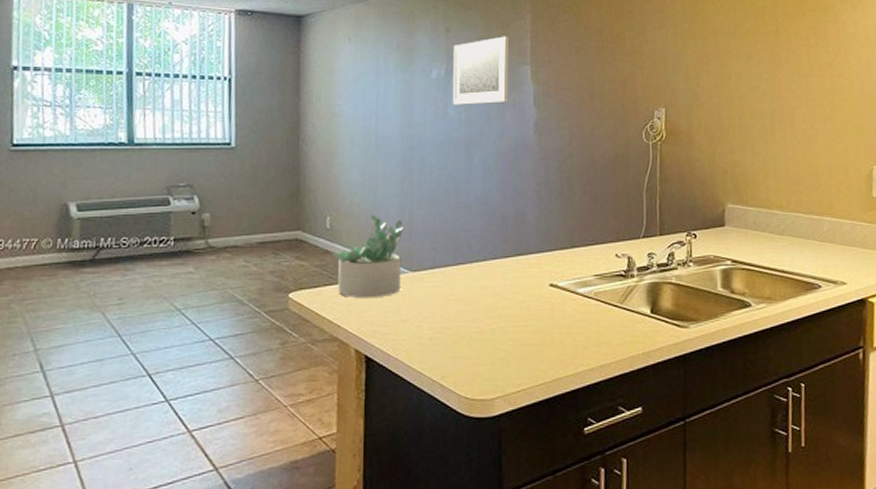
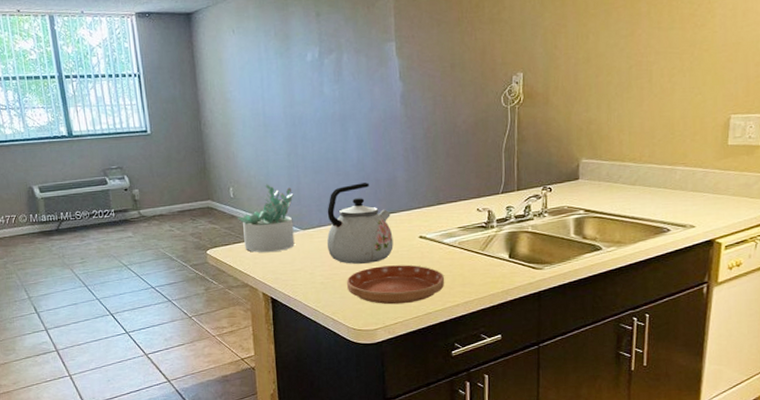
kettle: none [440,218,519,316] -> present [326,183,394,264]
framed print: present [452,36,509,105] -> none [325,15,377,84]
saucer: none [460,318,577,368] -> present [346,265,444,305]

